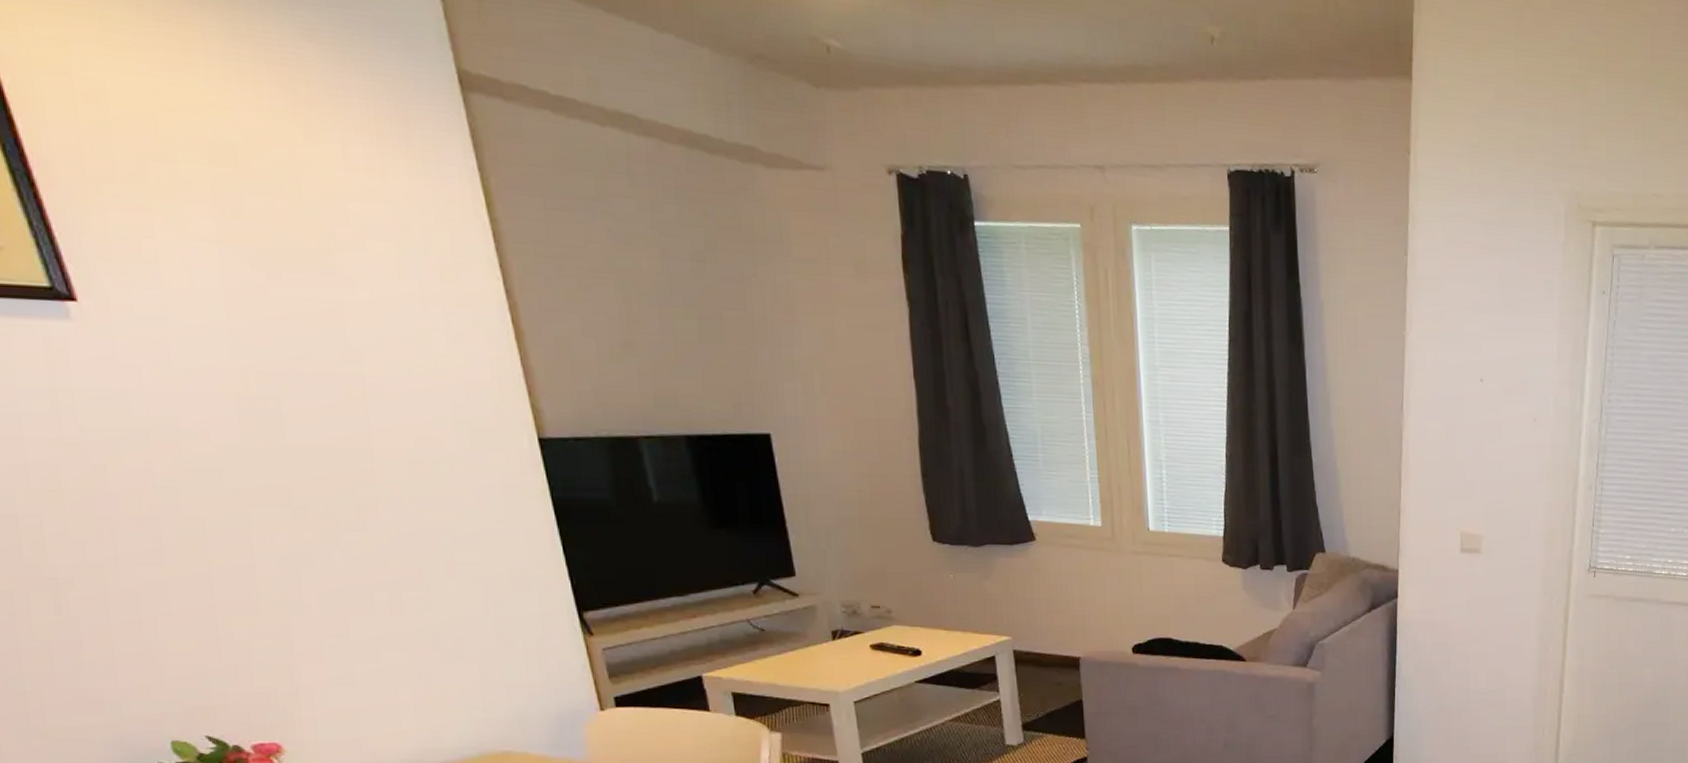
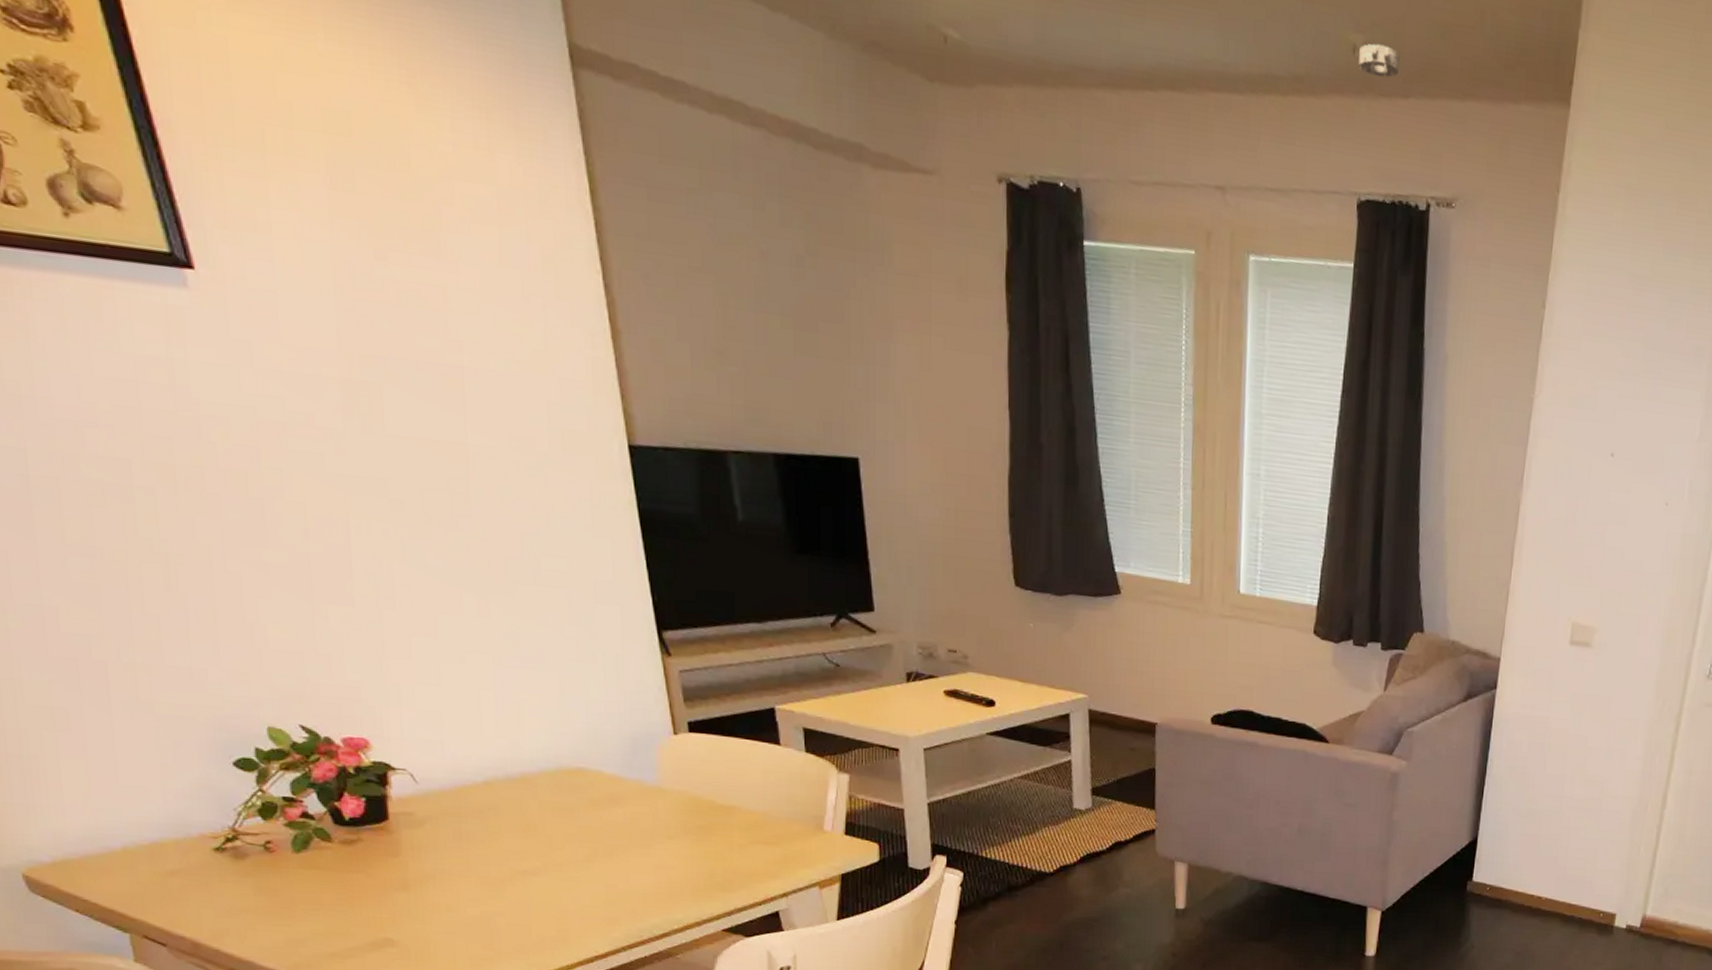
smoke detector: none [1217,34,1256,63] -> present [1359,44,1401,78]

